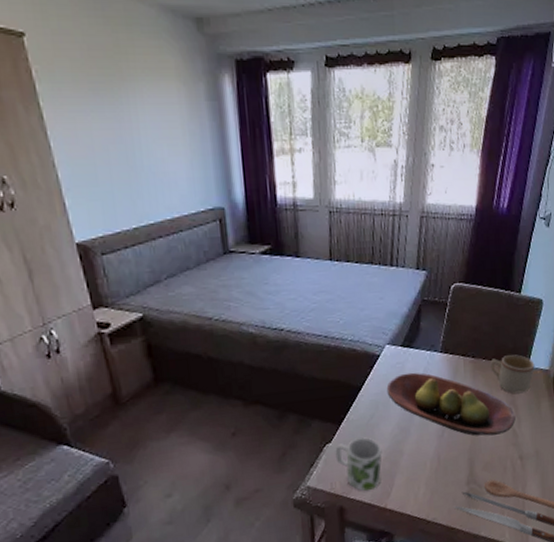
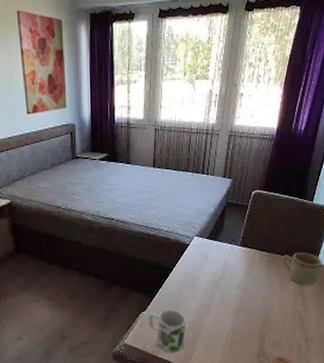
wall art: none [132,54,212,197] -> present [16,10,67,115]
fruit bowl: present [386,372,516,436] -> none [193,260,303,318]

